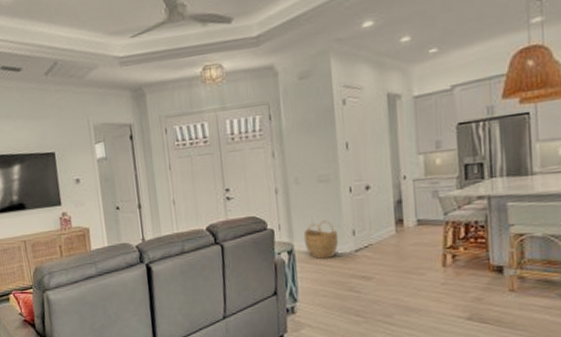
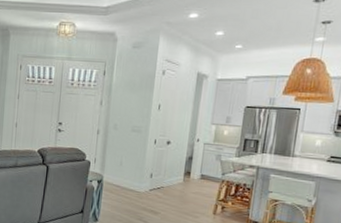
woven basket: present [303,220,339,260] -> none [112,161,140,193]

